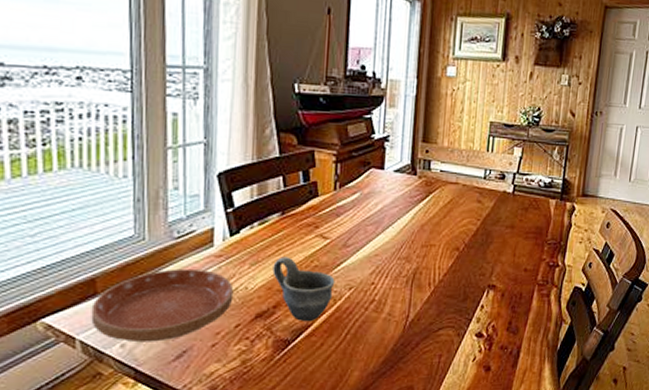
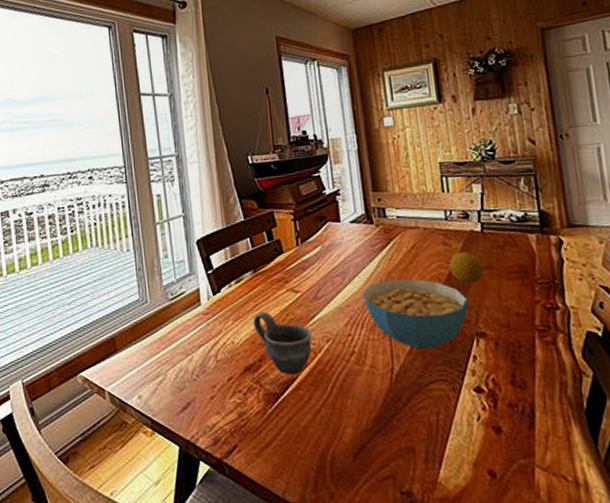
saucer: present [91,268,234,343] -> none [114,326,223,394]
cereal bowl: none [393,231,488,299] -> present [362,278,469,350]
fruit: none [478,211,508,240] -> present [449,252,485,284]

